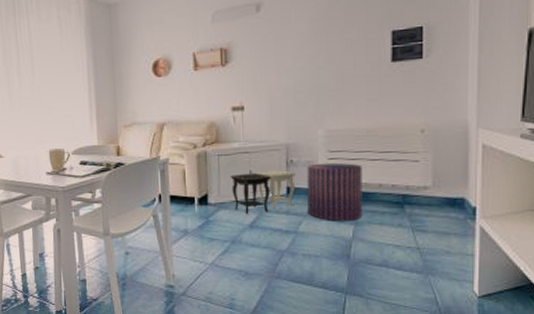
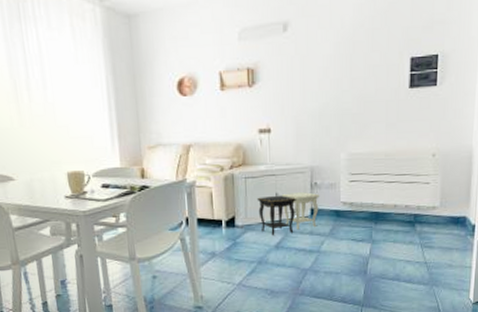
pouf: present [307,162,363,221] -> none [330,185,380,240]

